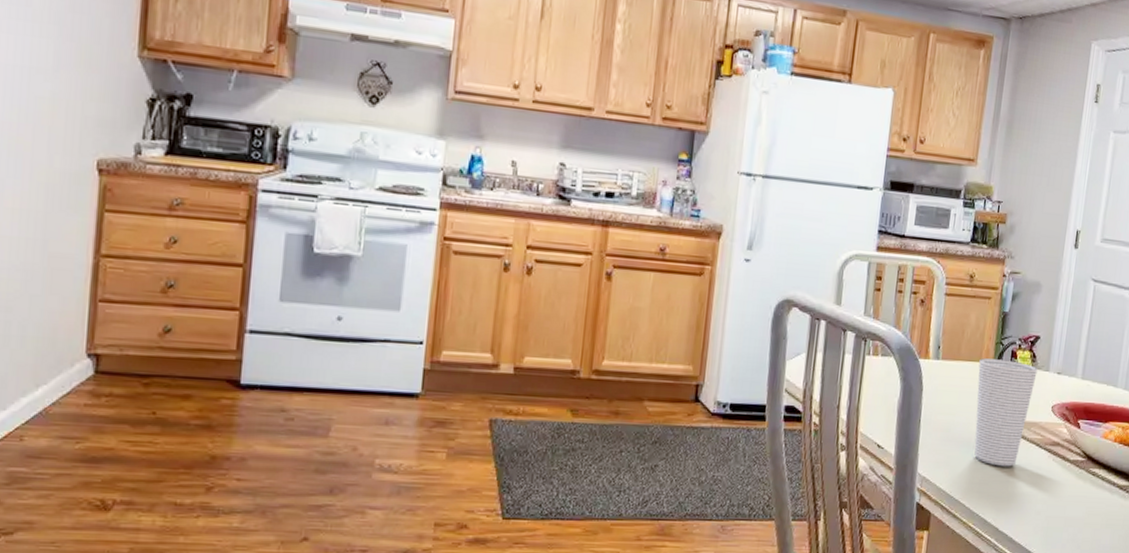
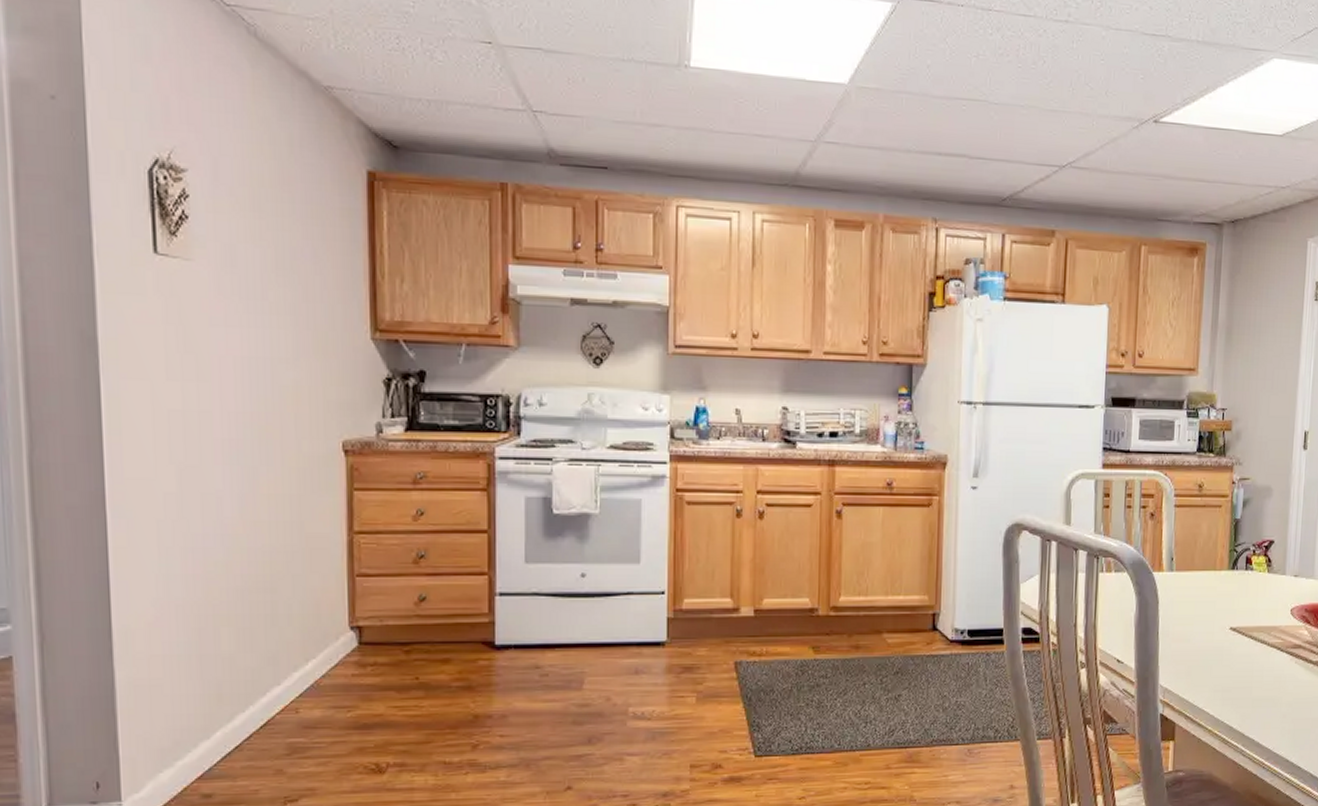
cup: present [974,358,1038,467] -> none [1213,567,1274,673]

